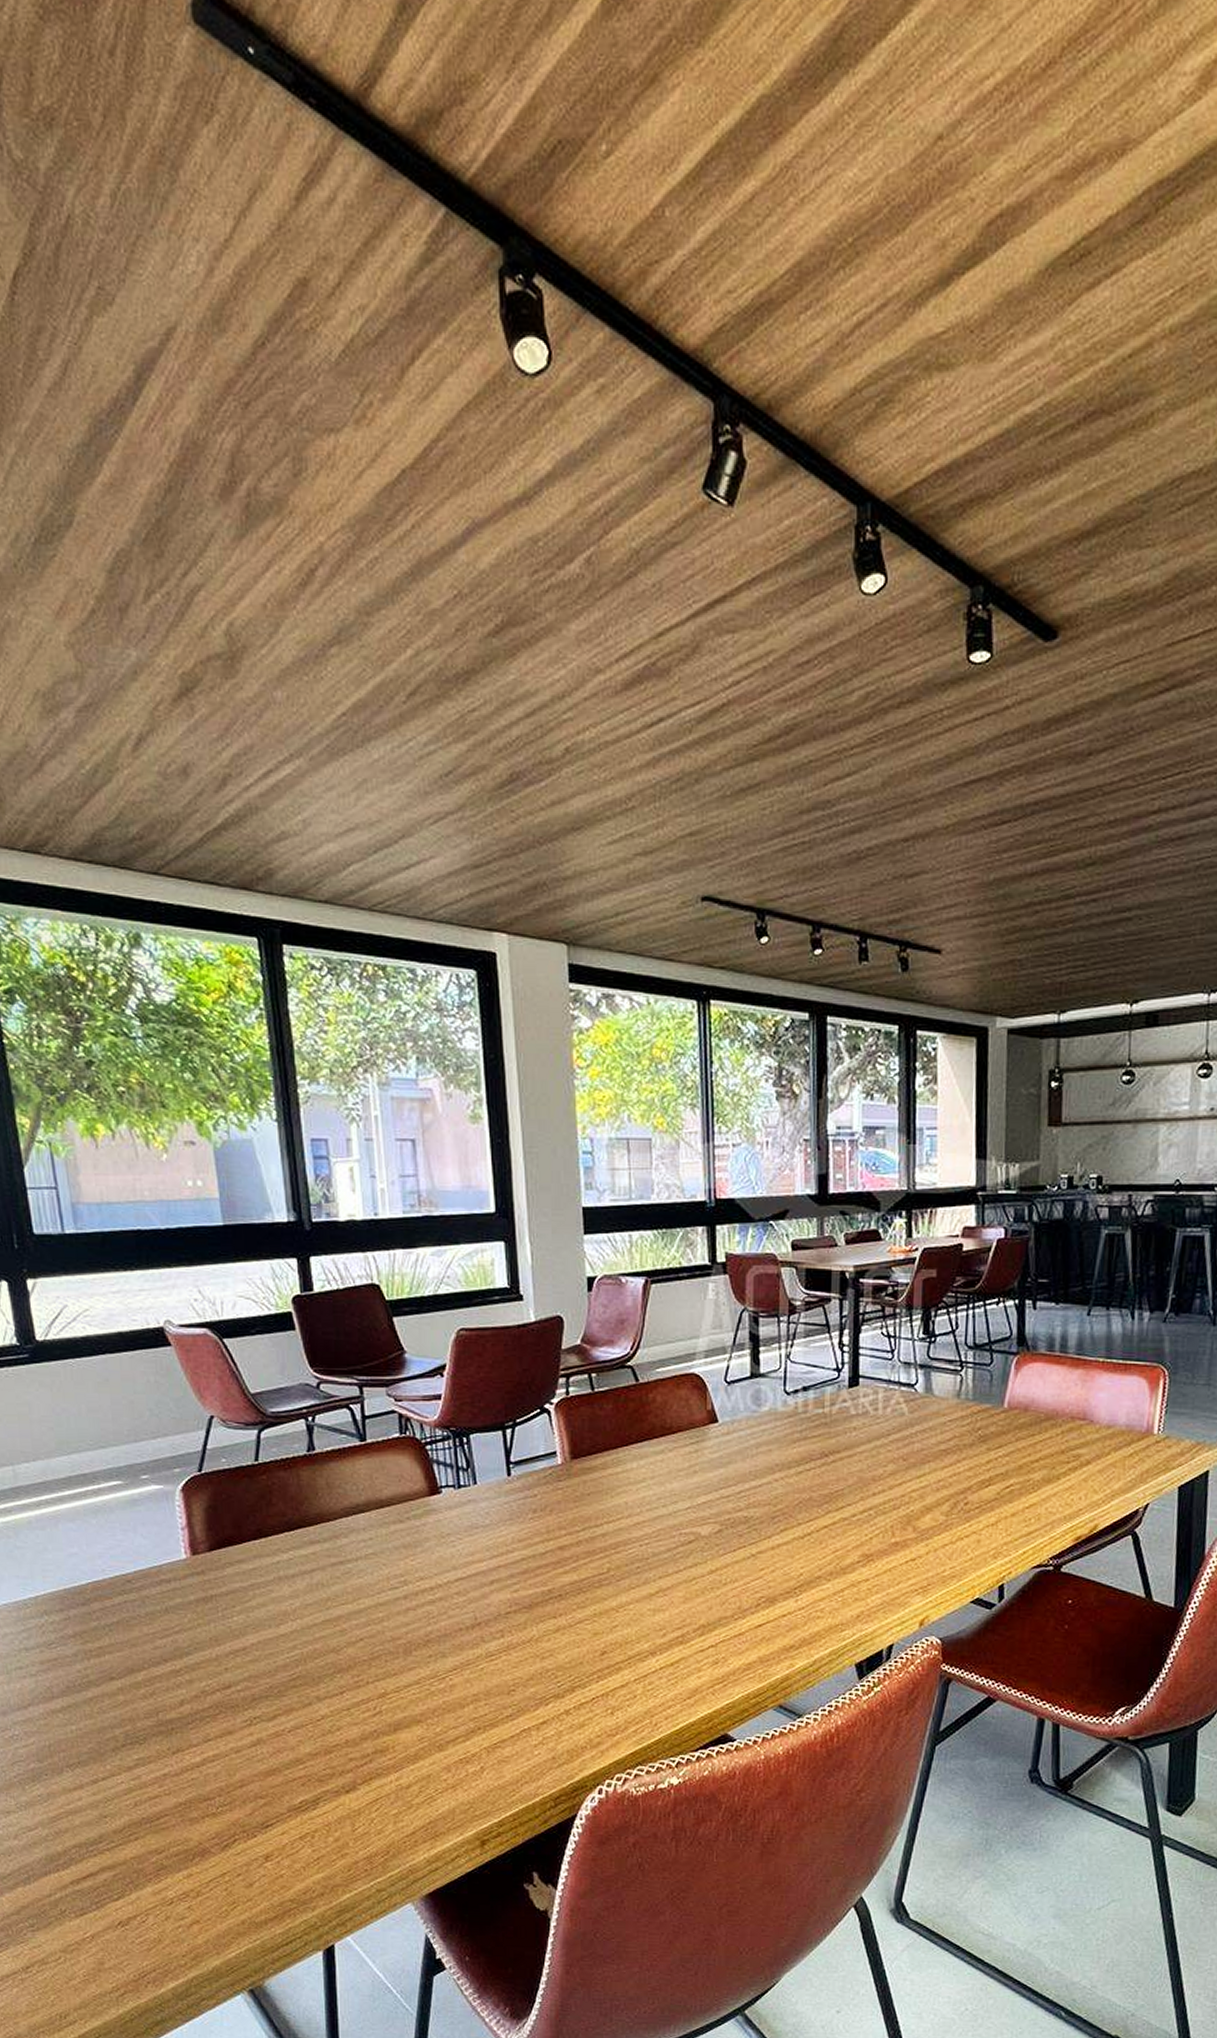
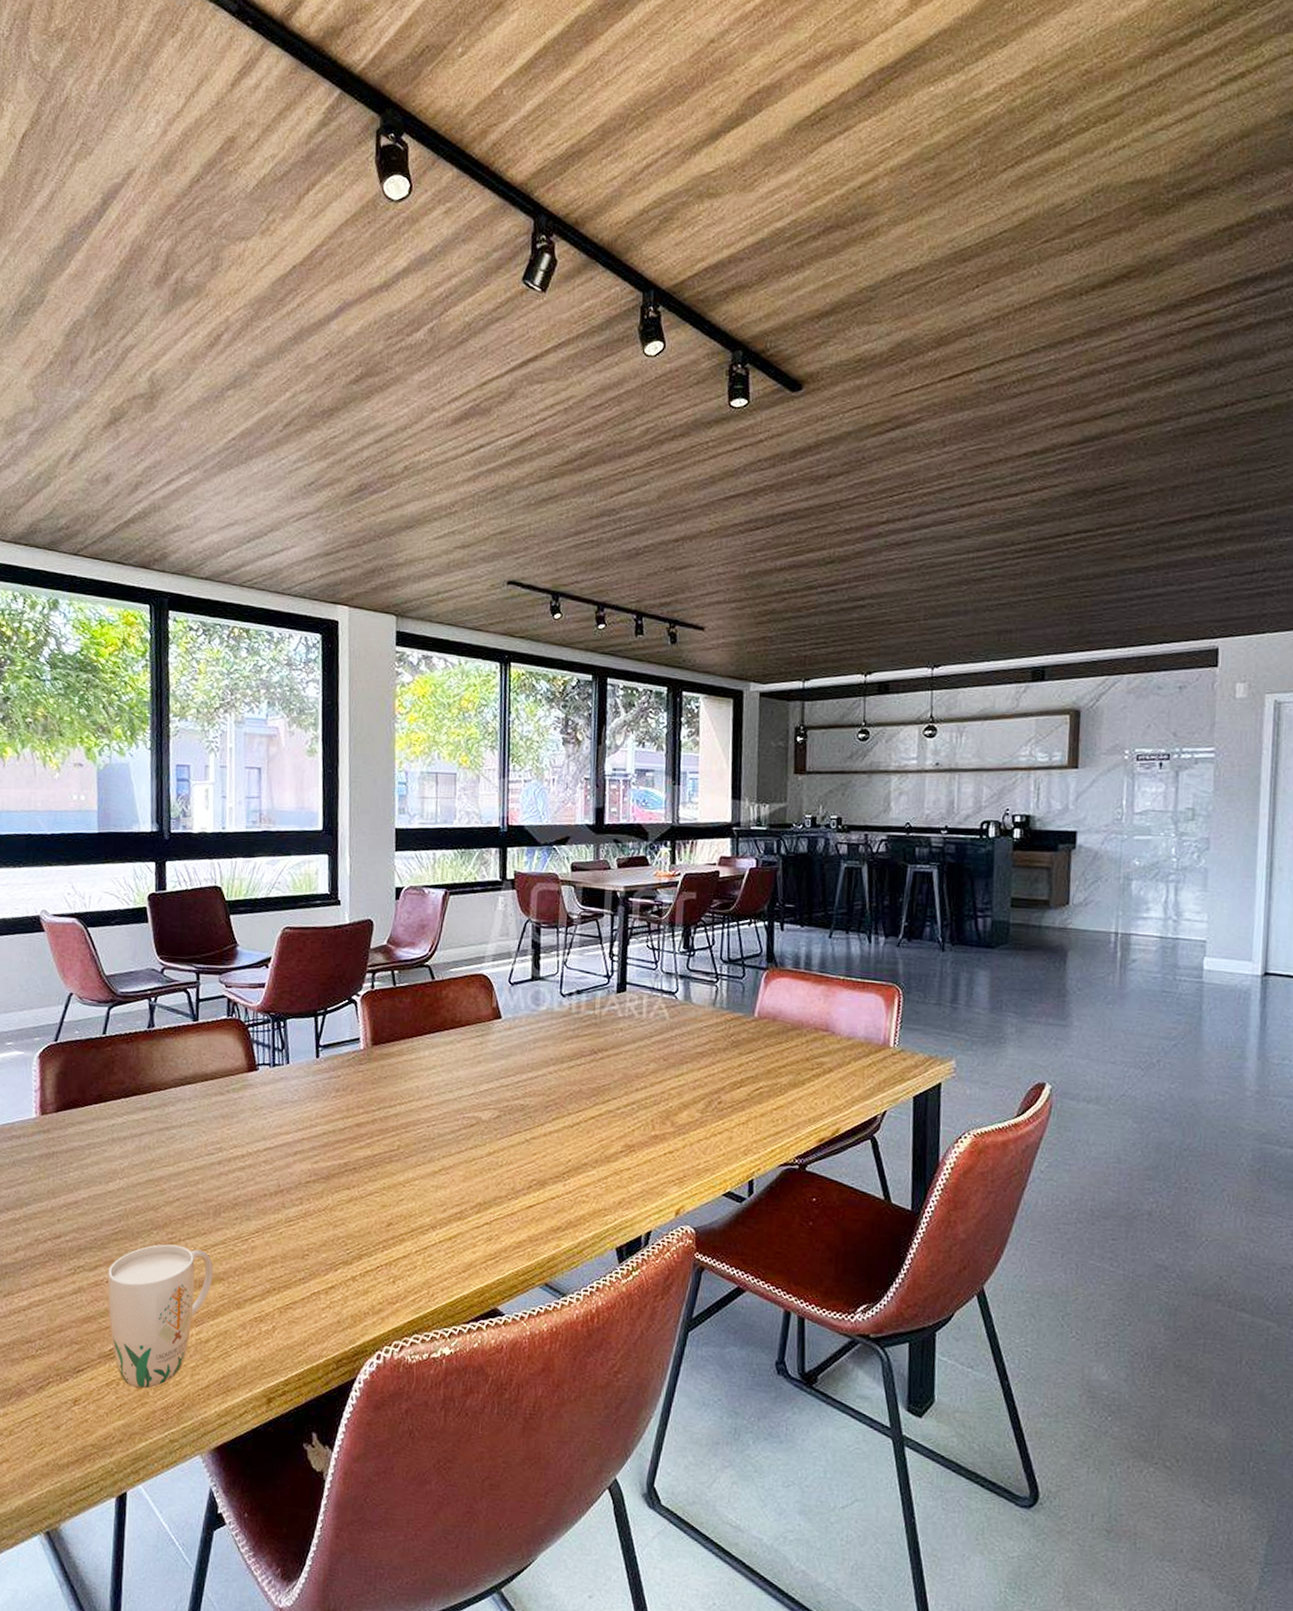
mug: none [289,1688,409,1839] -> present [107,1244,214,1389]

